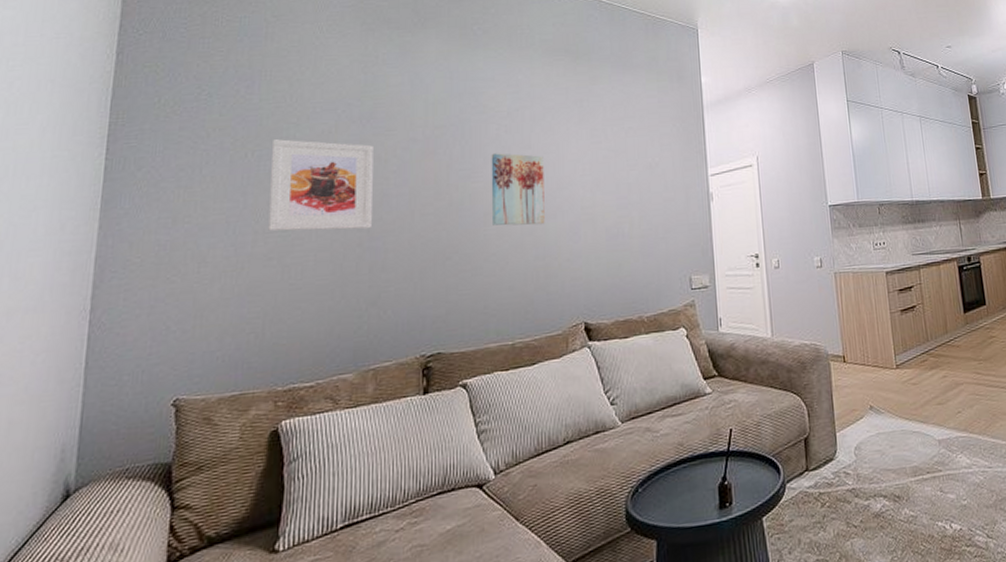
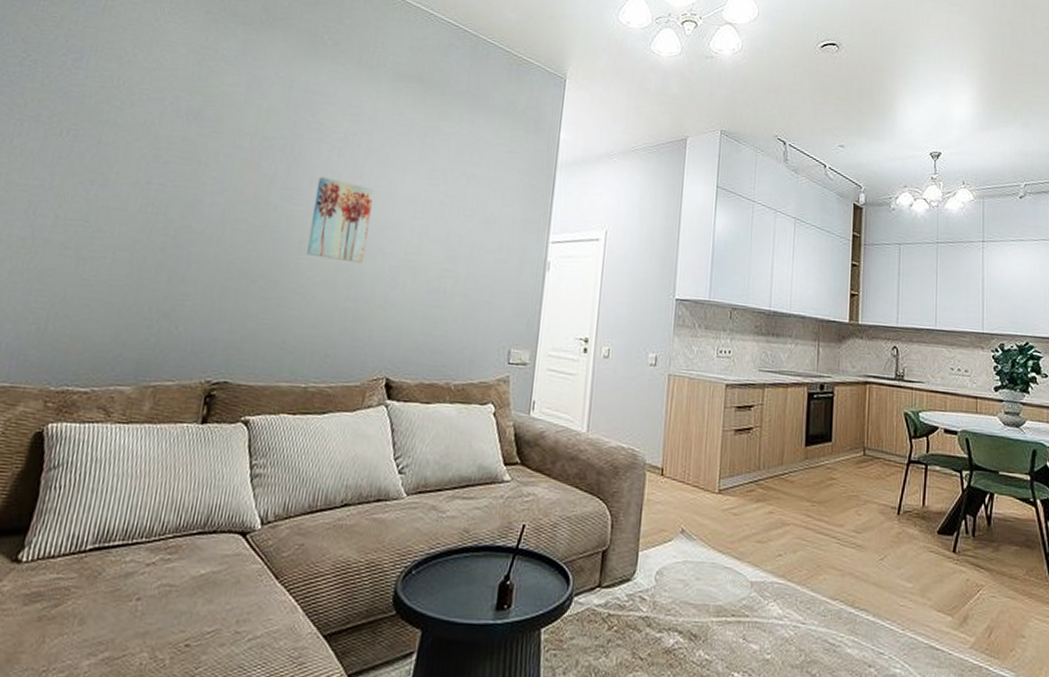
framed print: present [268,138,374,231] -> none [70,120,196,235]

